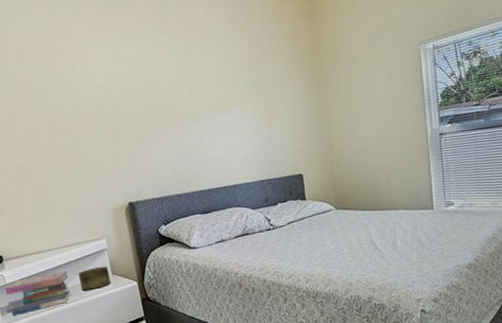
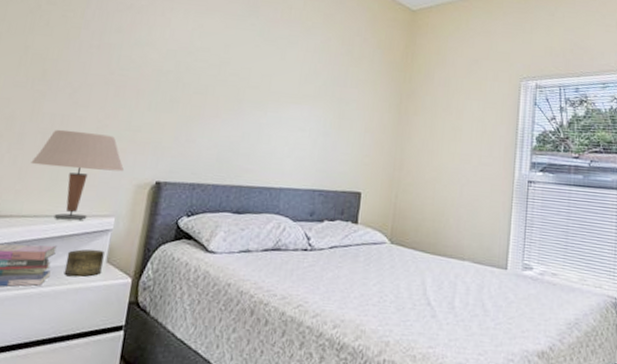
table lamp: none [16,172,98,252] -> present [31,129,124,221]

